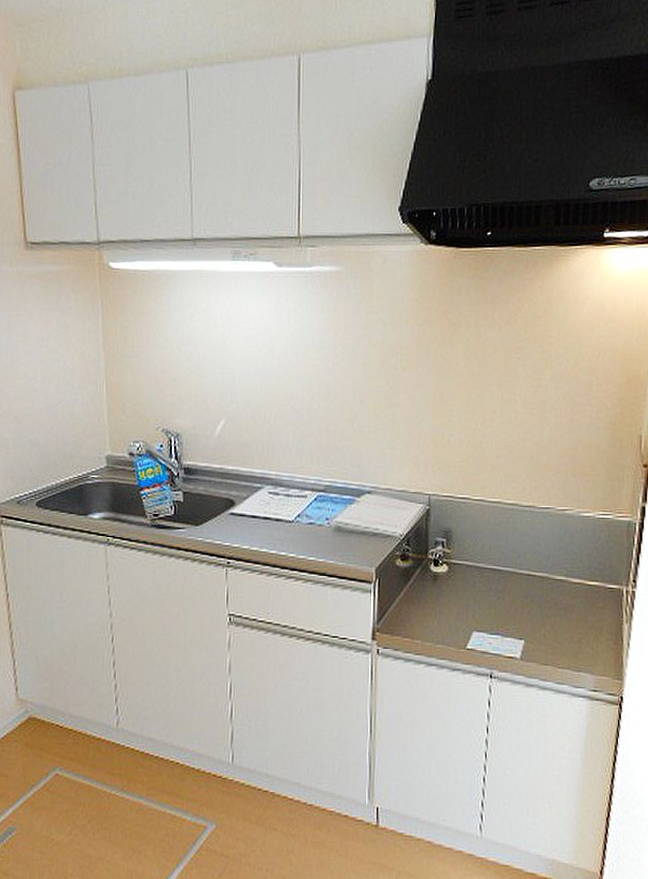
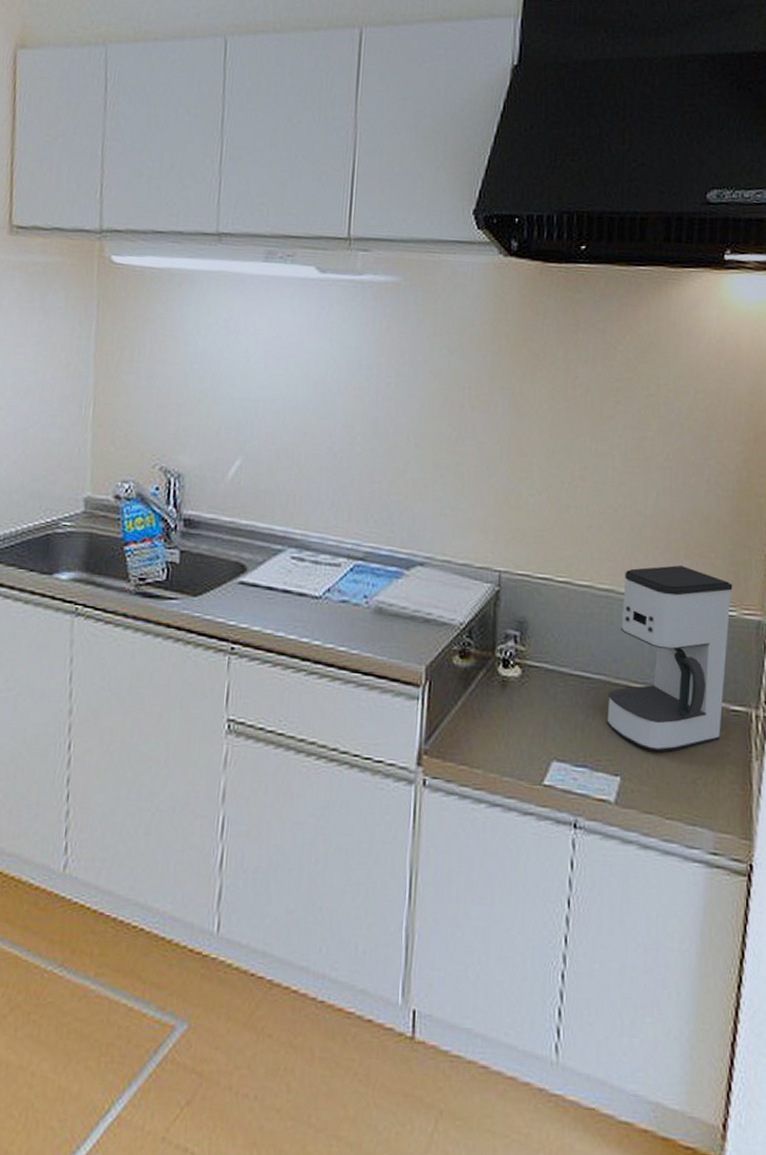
coffee maker: none [513,482,609,621] -> present [606,565,733,752]

